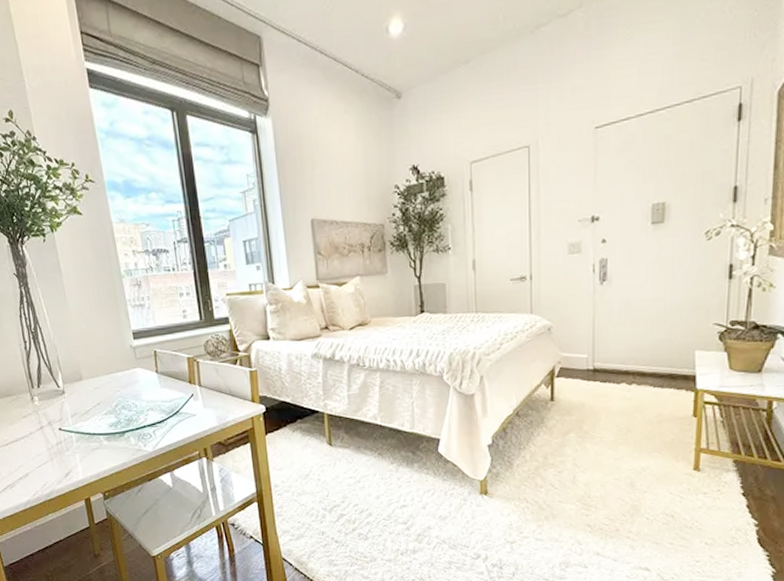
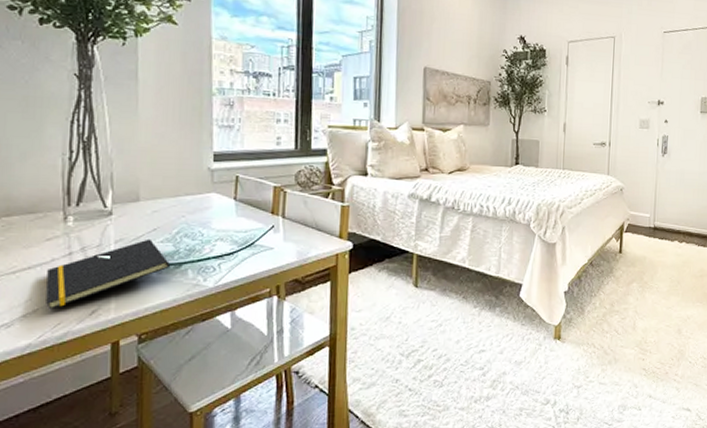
notepad: none [28,412,116,474] -> present [46,239,170,310]

